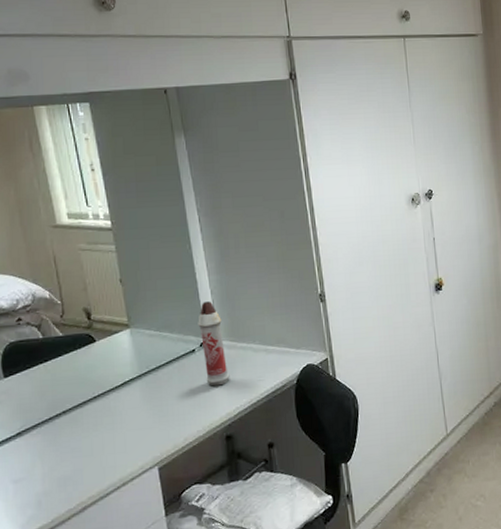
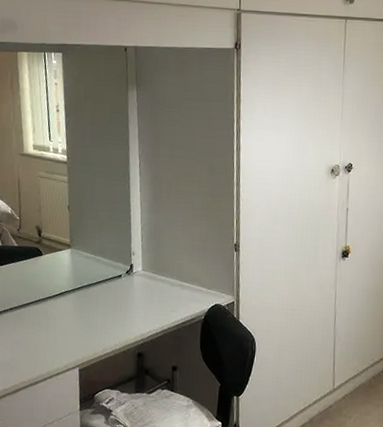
spray bottle: present [198,301,230,386] -> none [127,235,148,310]

